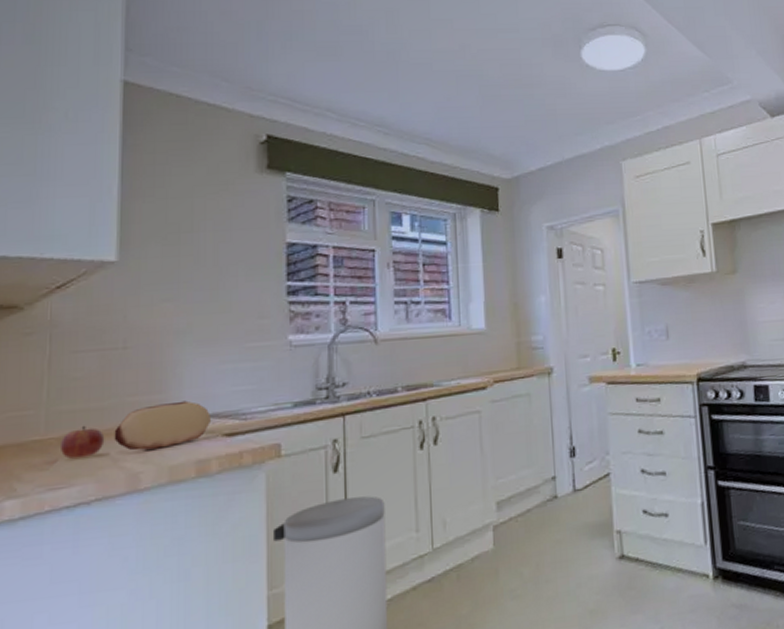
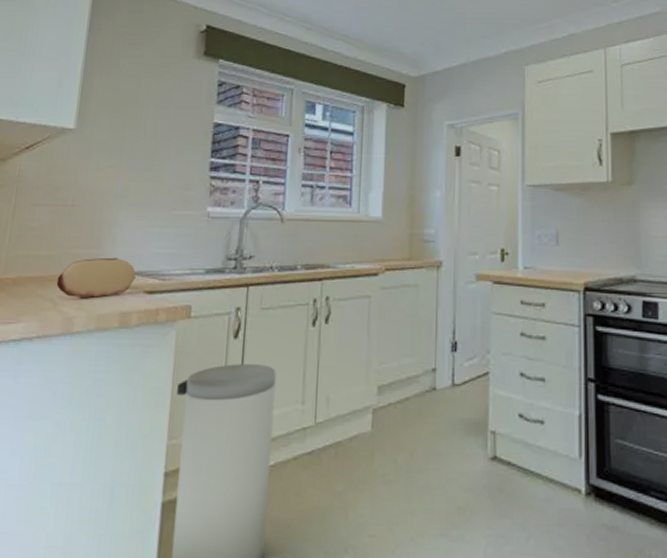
fruit: present [59,425,105,460] -> none [13,270,50,299]

